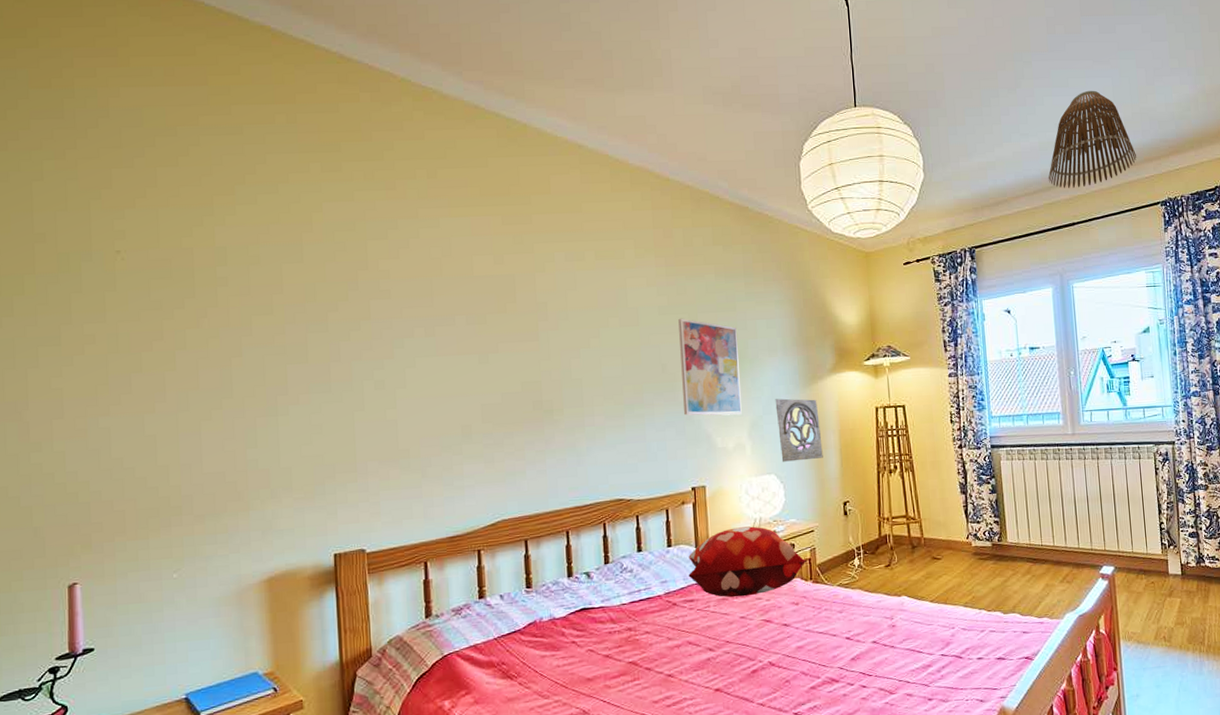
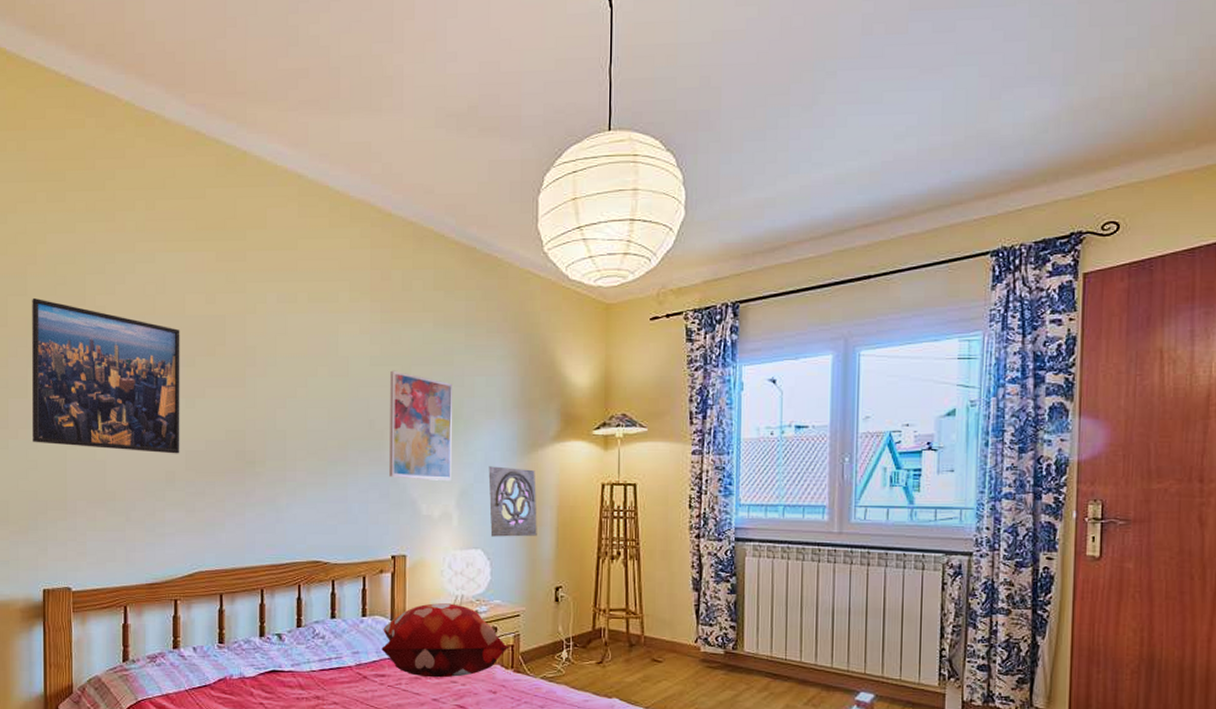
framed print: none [309,264,476,409] -> present [32,297,180,454]
lamp shade: present [1048,90,1136,188] -> none [842,107,964,232]

